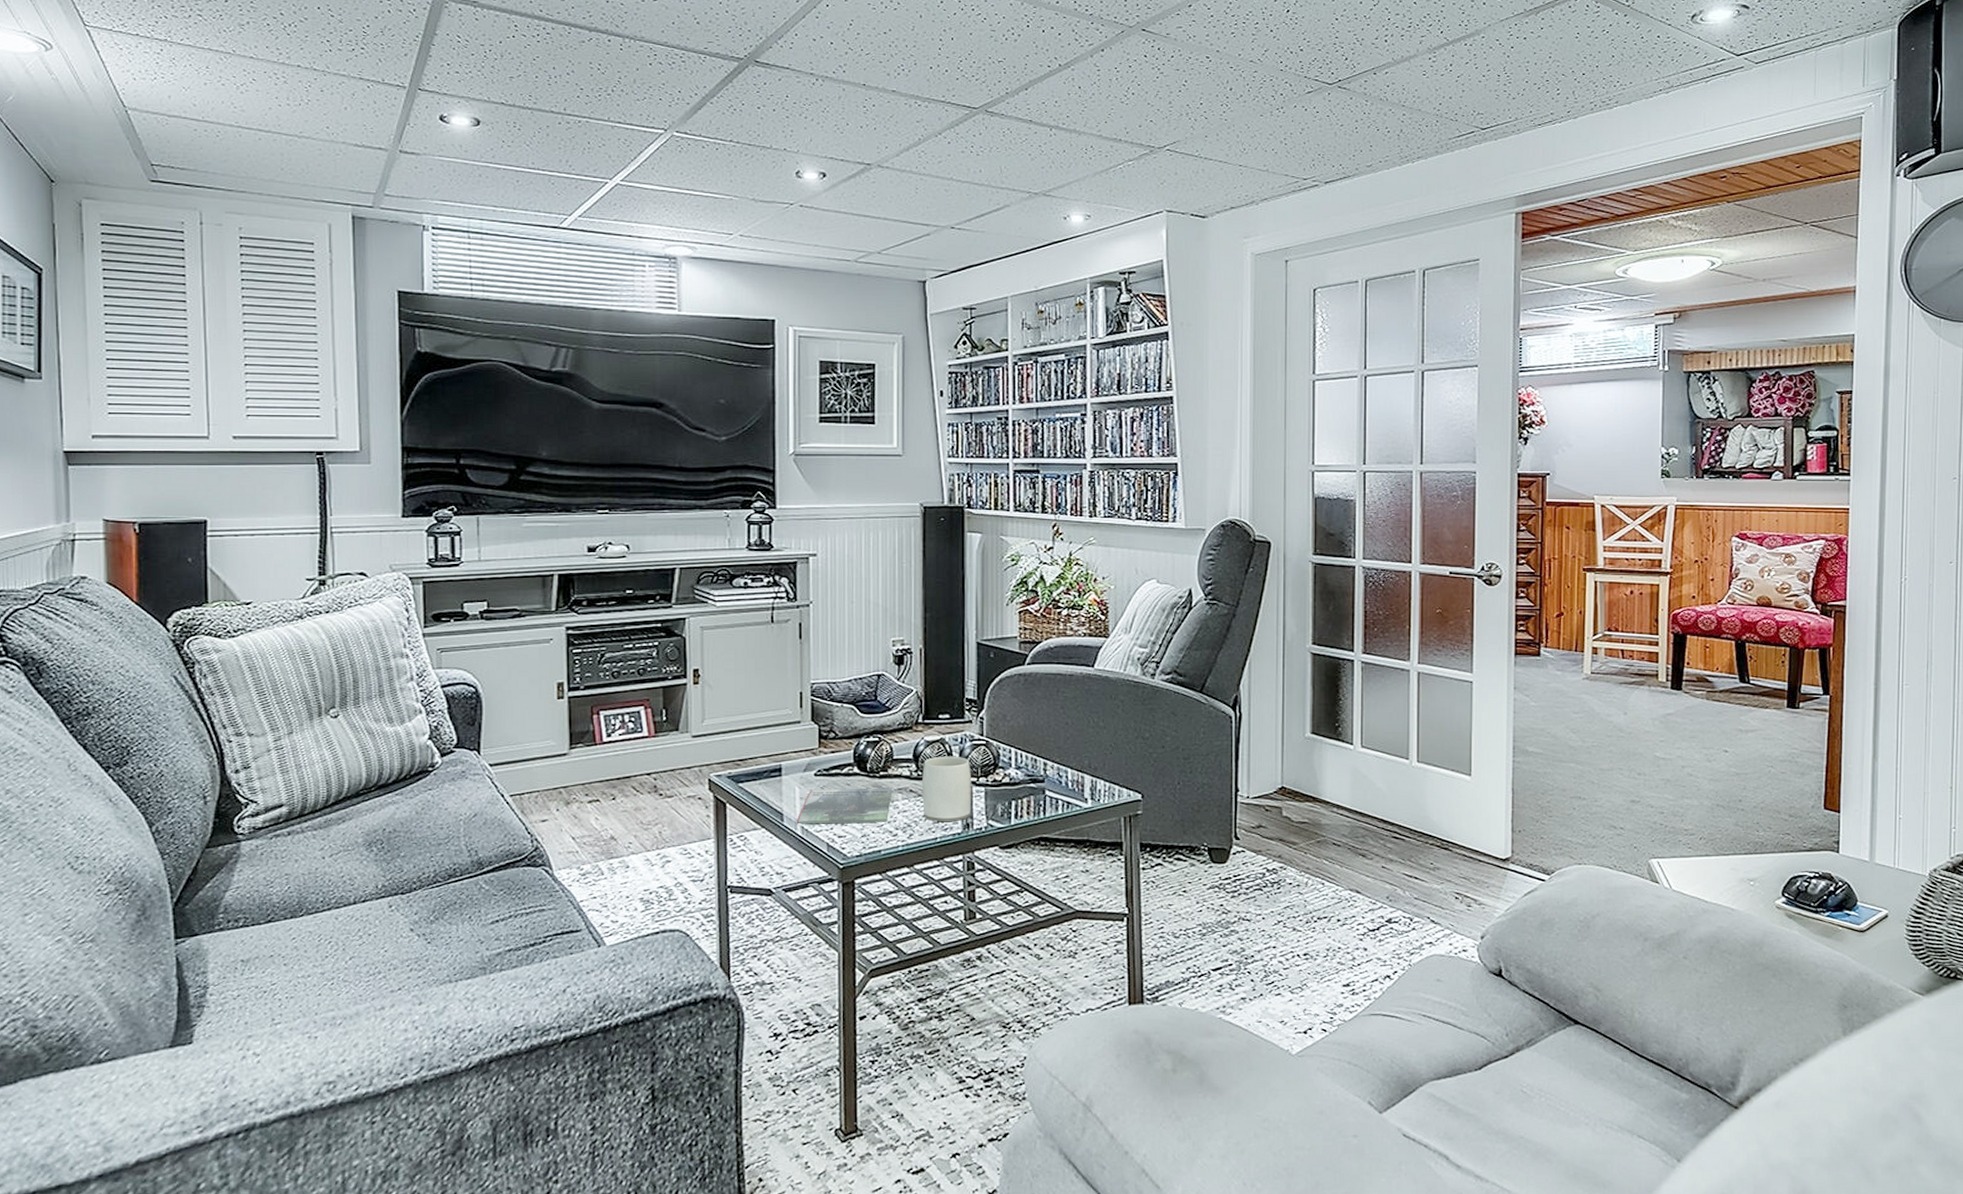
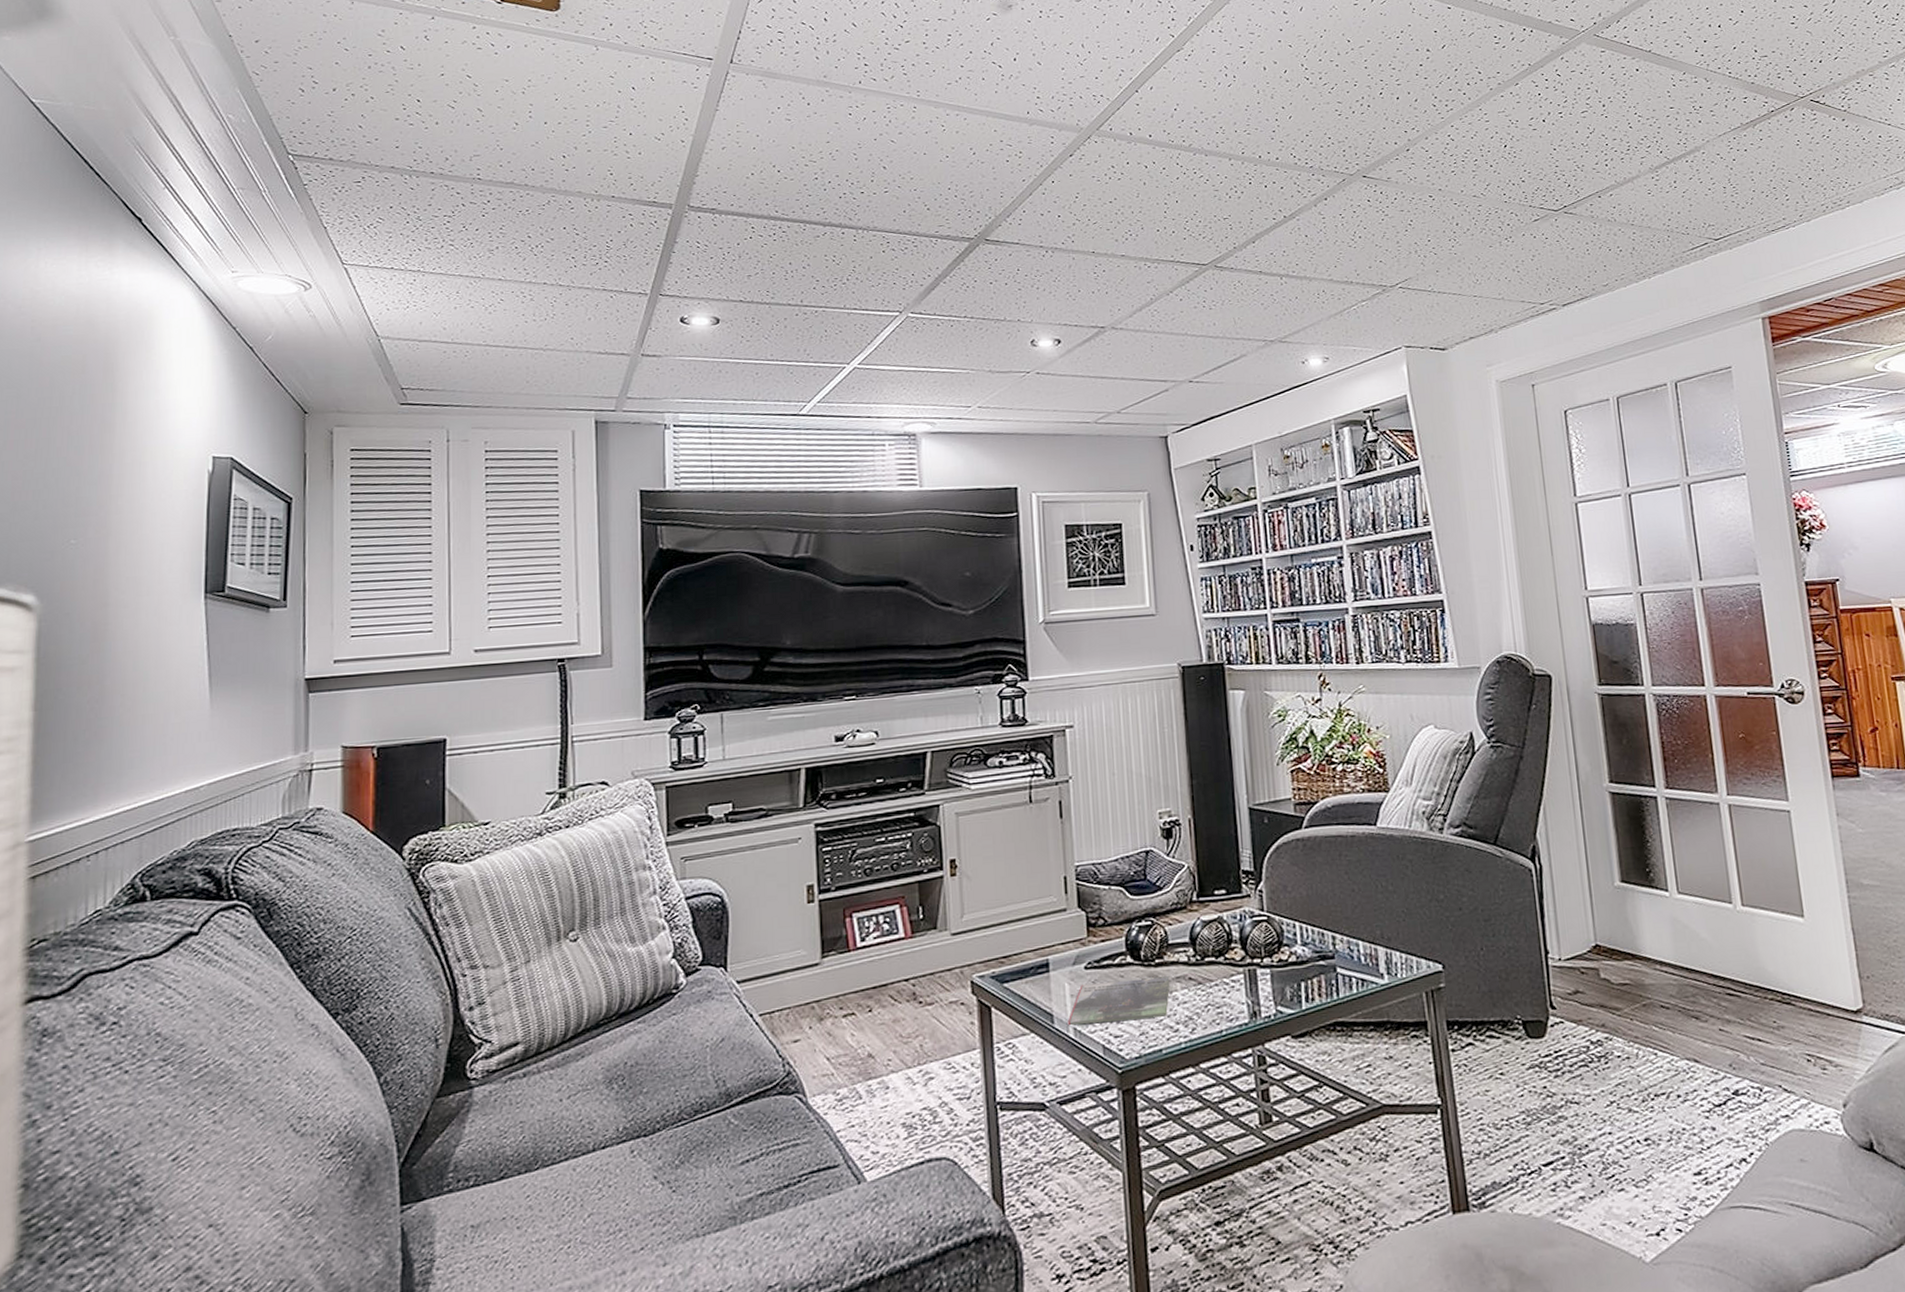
mug: present [922,756,972,822] -> none [1201,935,1257,1012]

